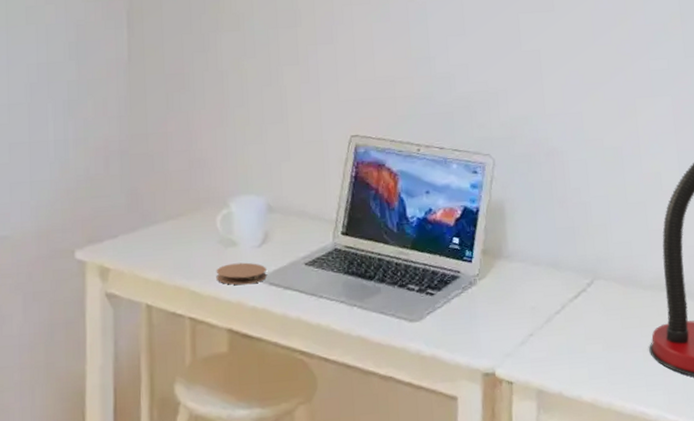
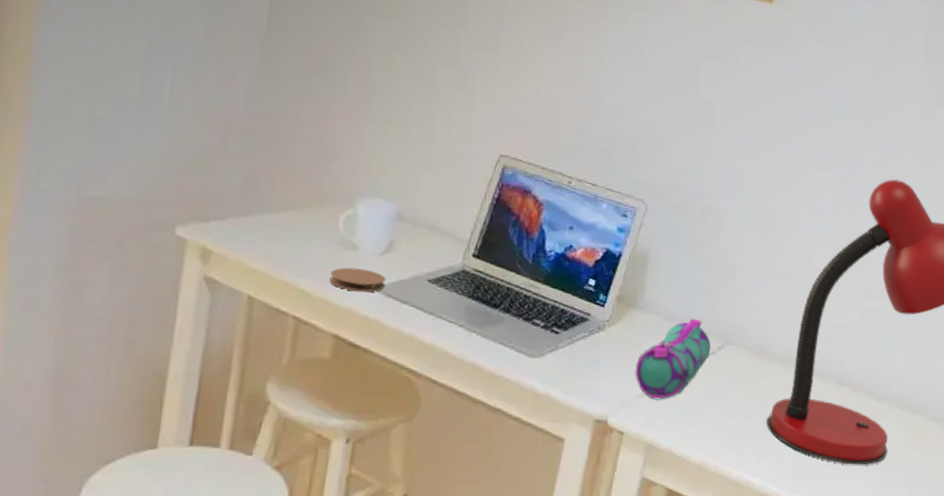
pencil case: none [512,259,581,345] -> present [635,318,711,400]

